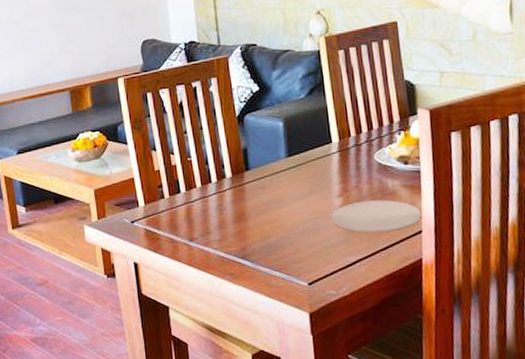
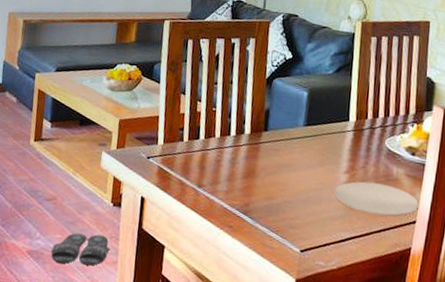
slippers: none [55,308,115,344] -> present [51,233,111,266]

